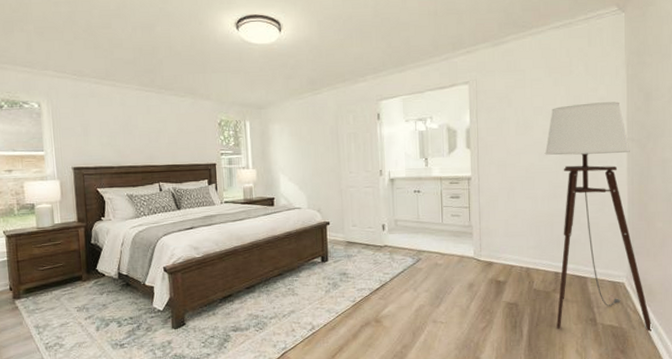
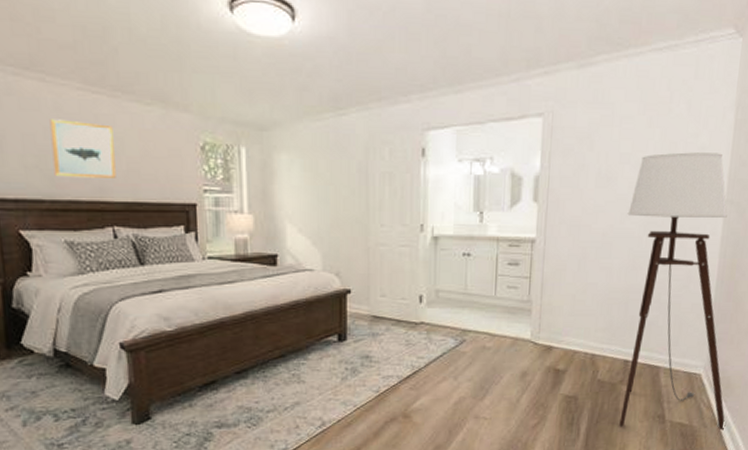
wall art: none [118,111,161,150] -> present [49,119,116,178]

